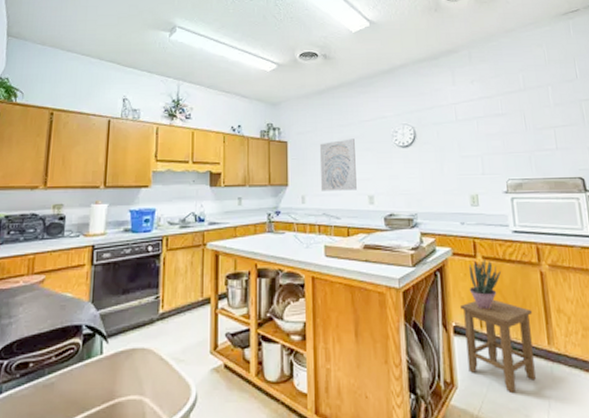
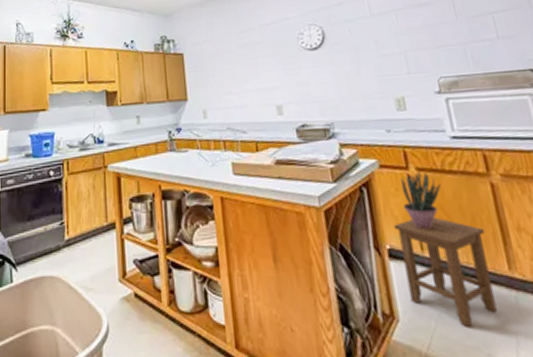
wall art: present [319,139,357,191] -> none [217,45,263,104]

